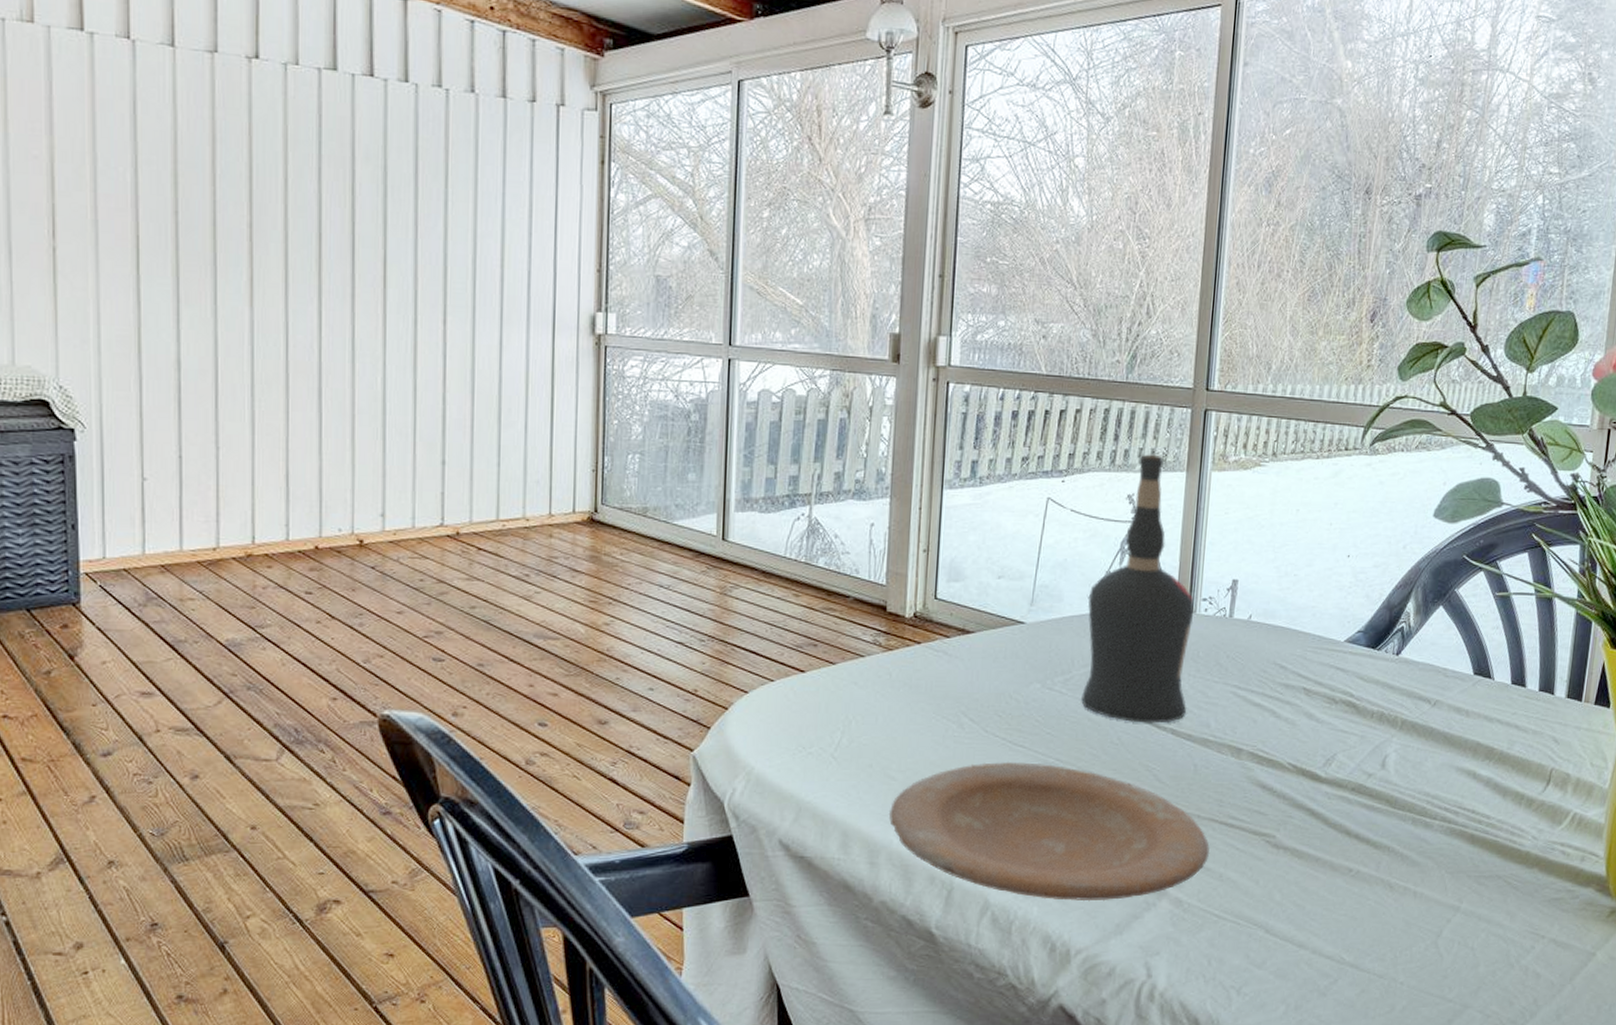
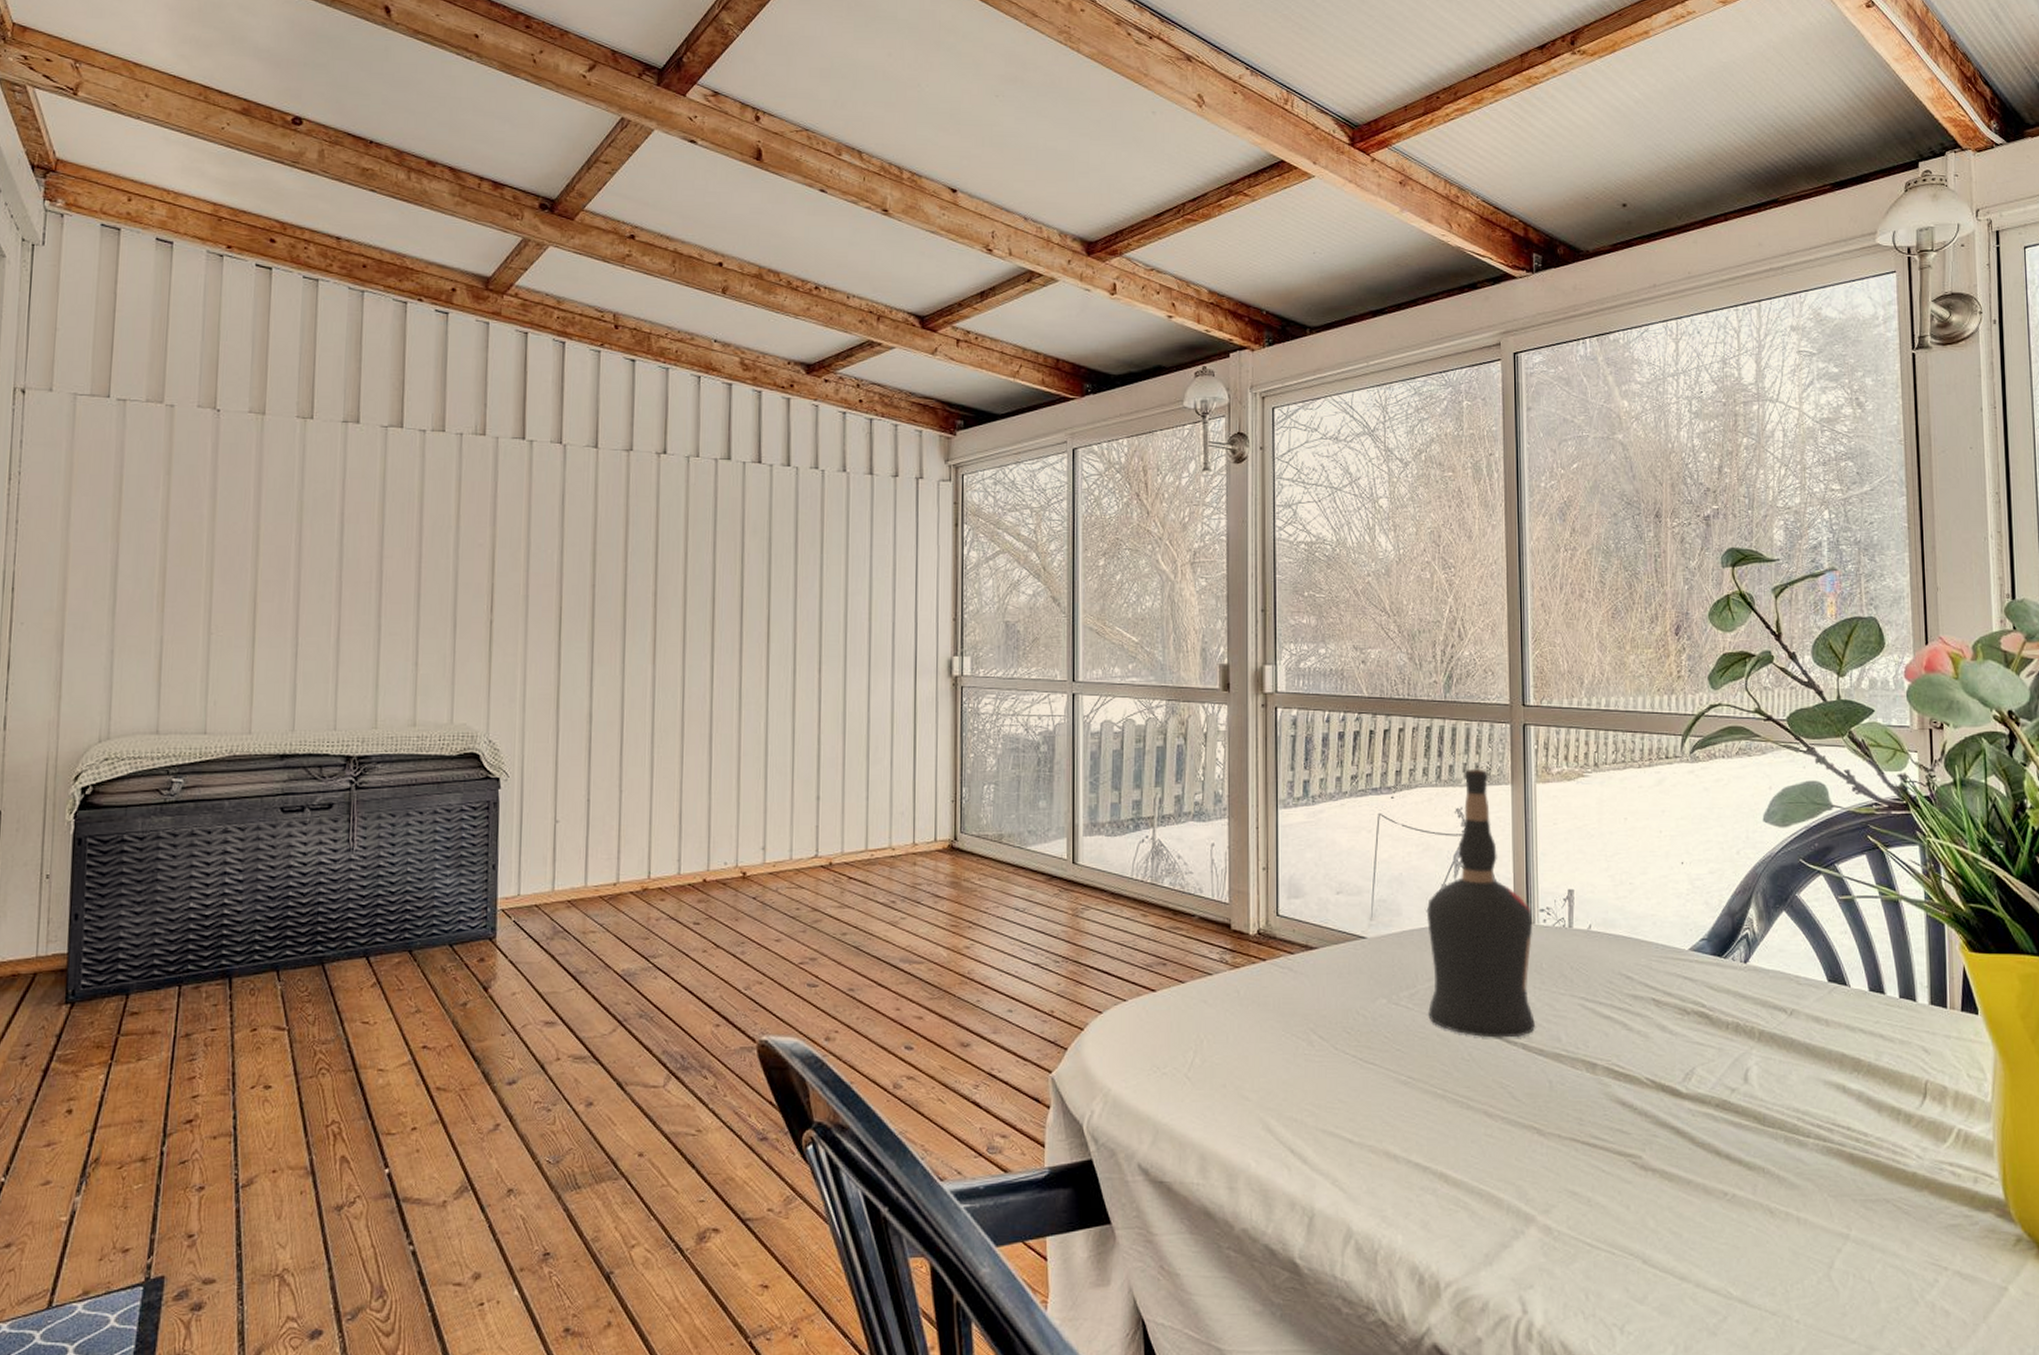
plate: present [888,761,1210,902] -> none [1244,1079,1575,1229]

